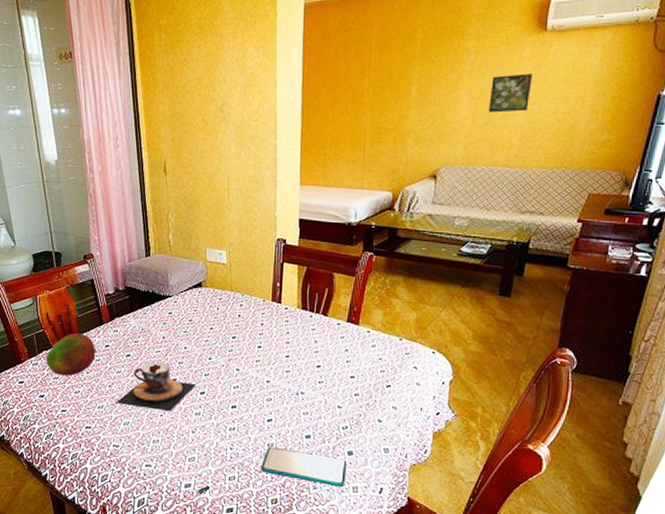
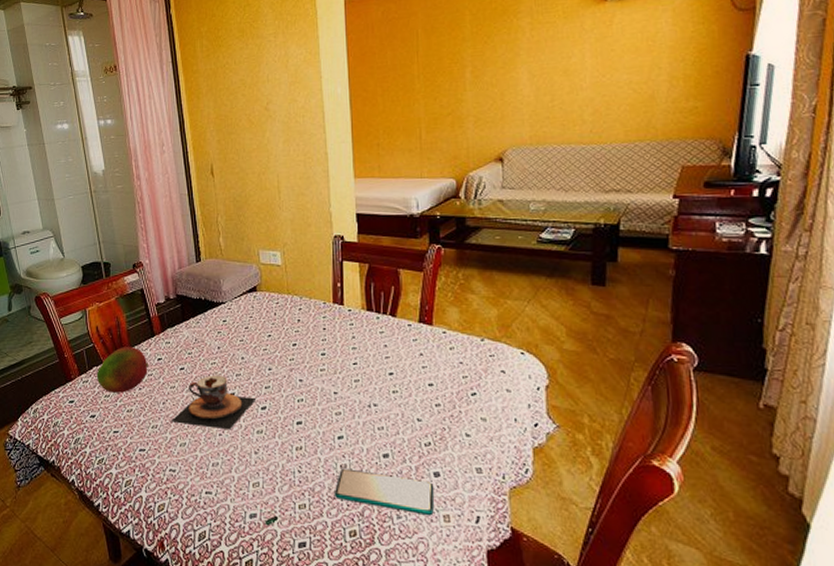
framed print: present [488,74,532,113] -> none [552,45,598,89]

